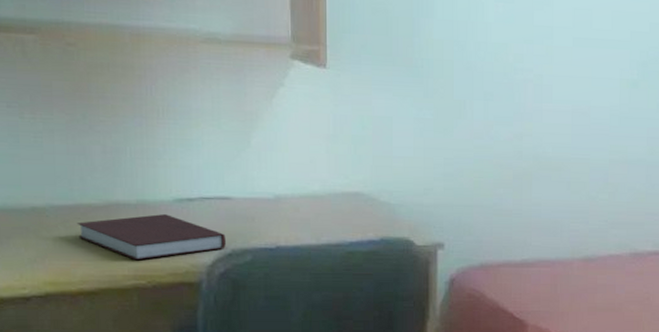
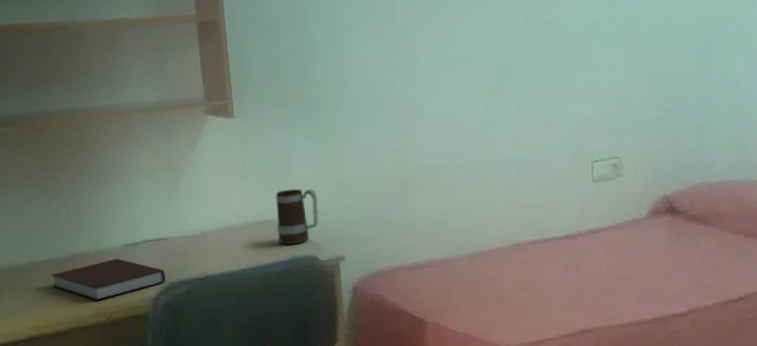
mug: none [367,160,420,224] -> present [276,188,319,245]

